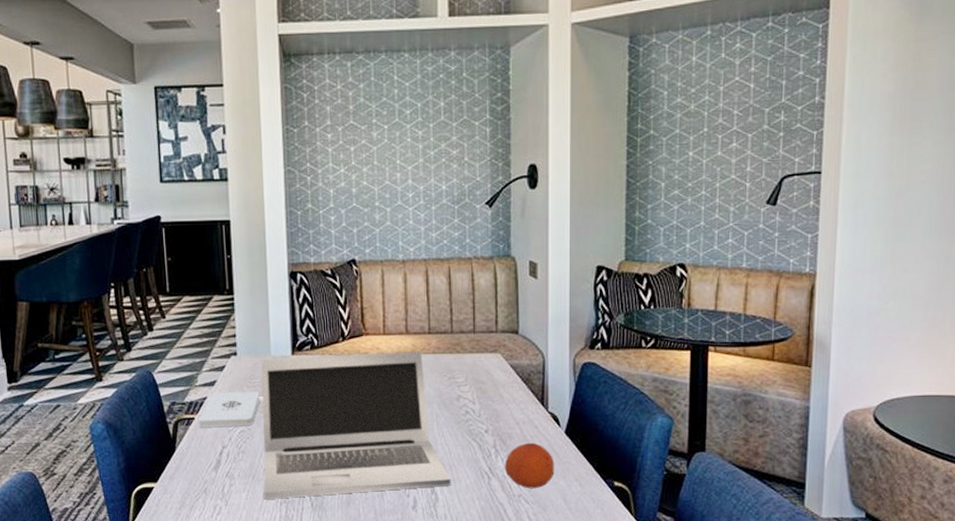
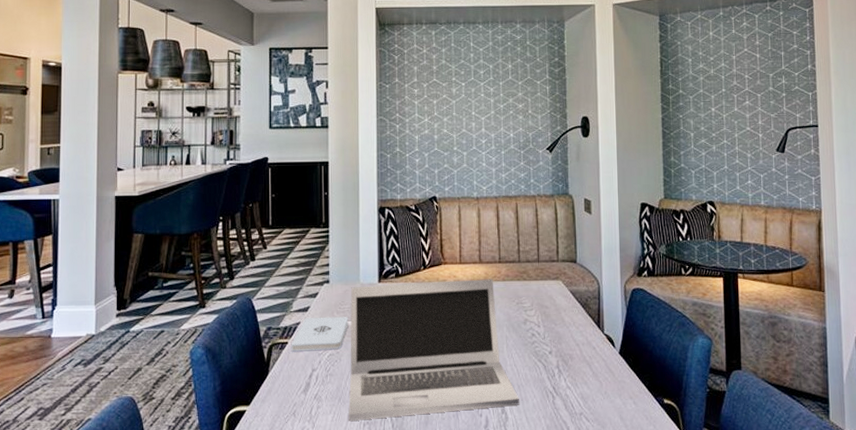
fruit: present [504,442,555,489] -> none [567,363,611,407]

